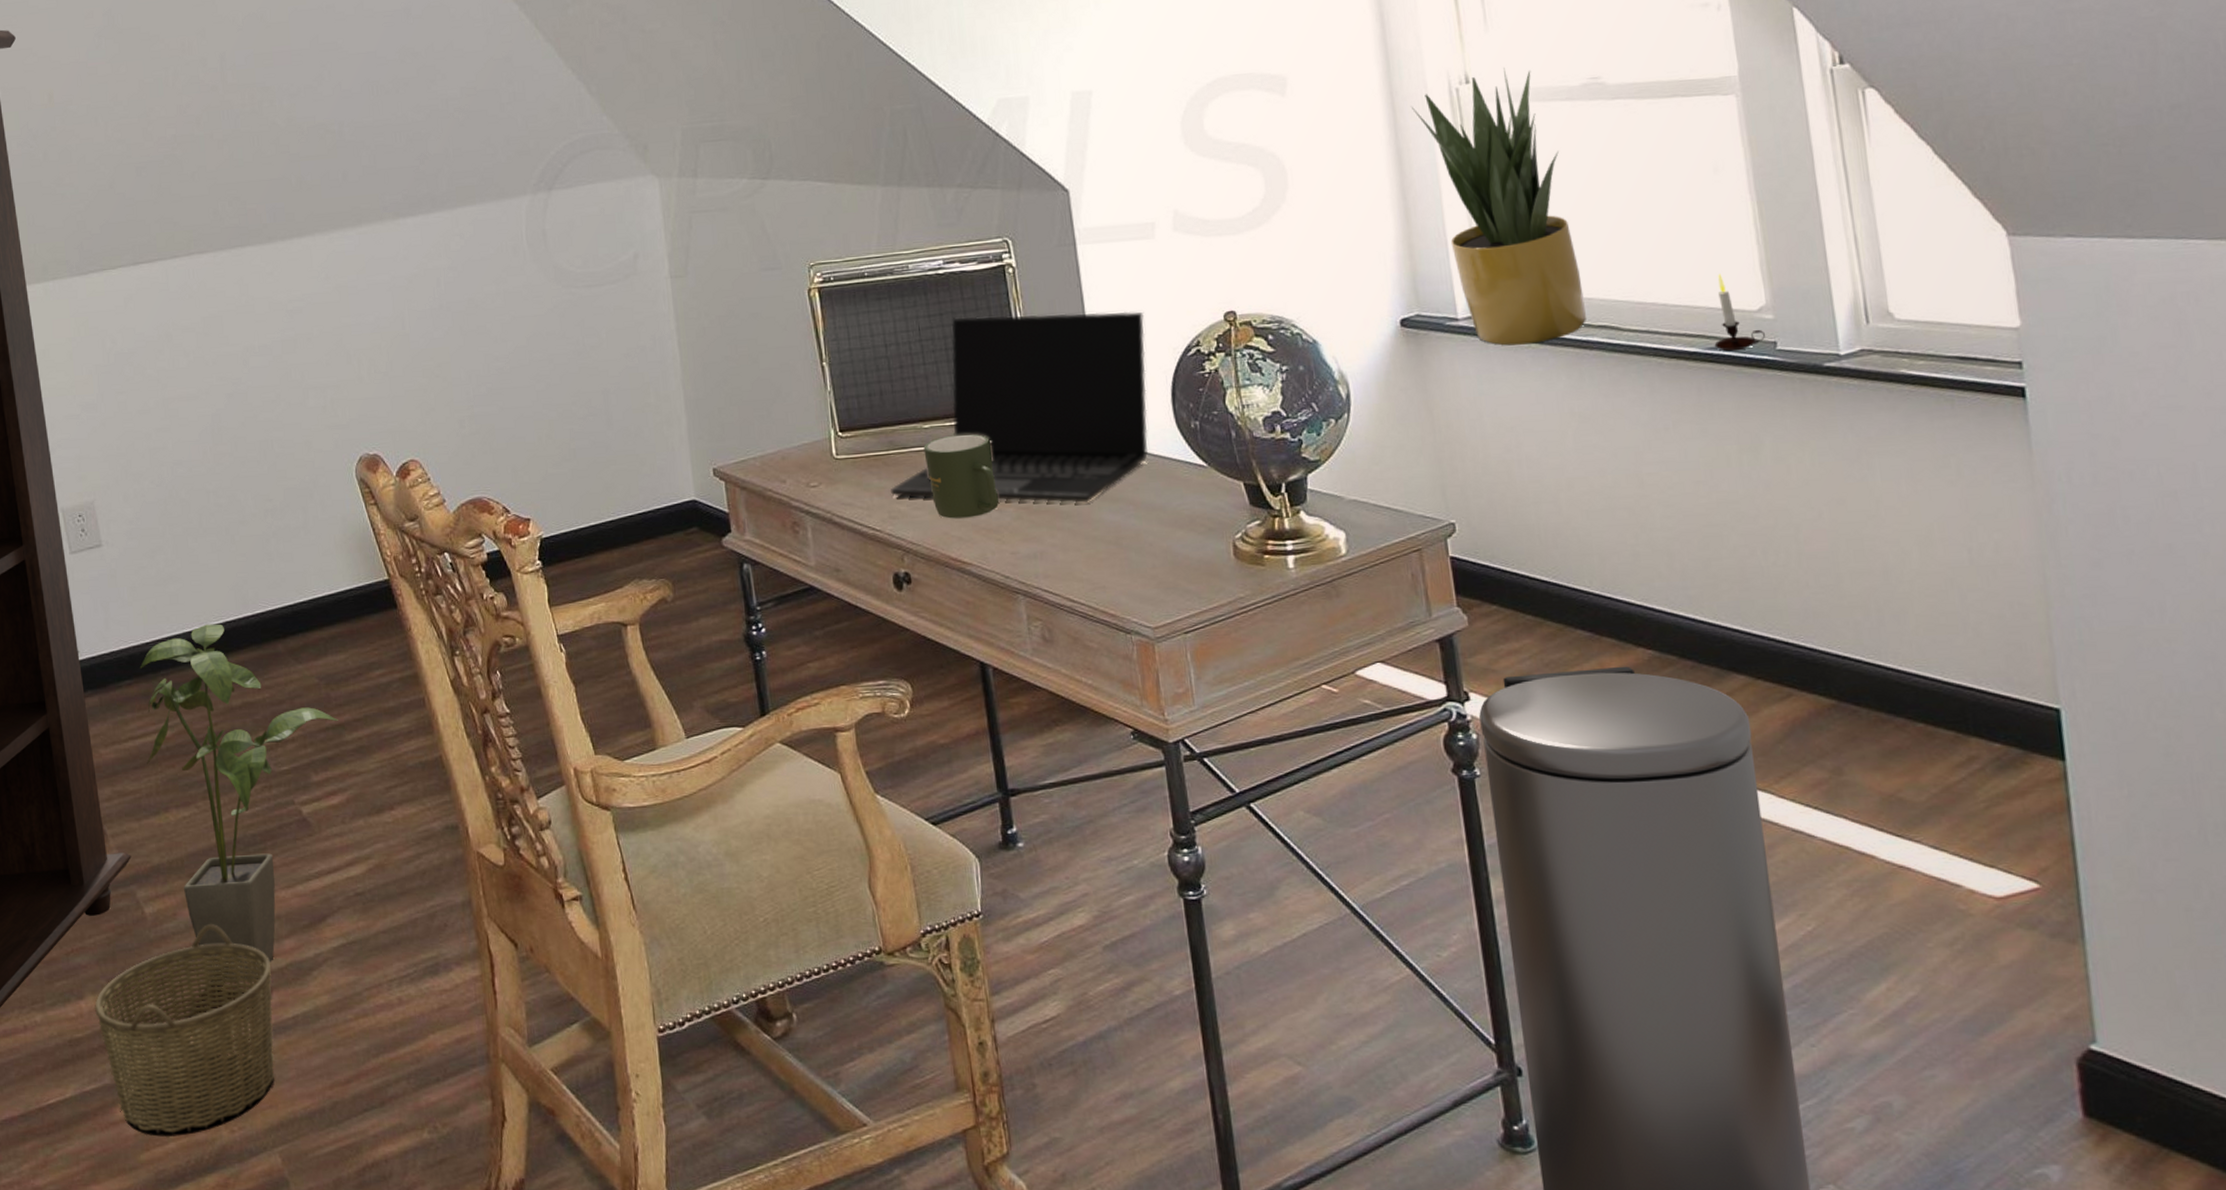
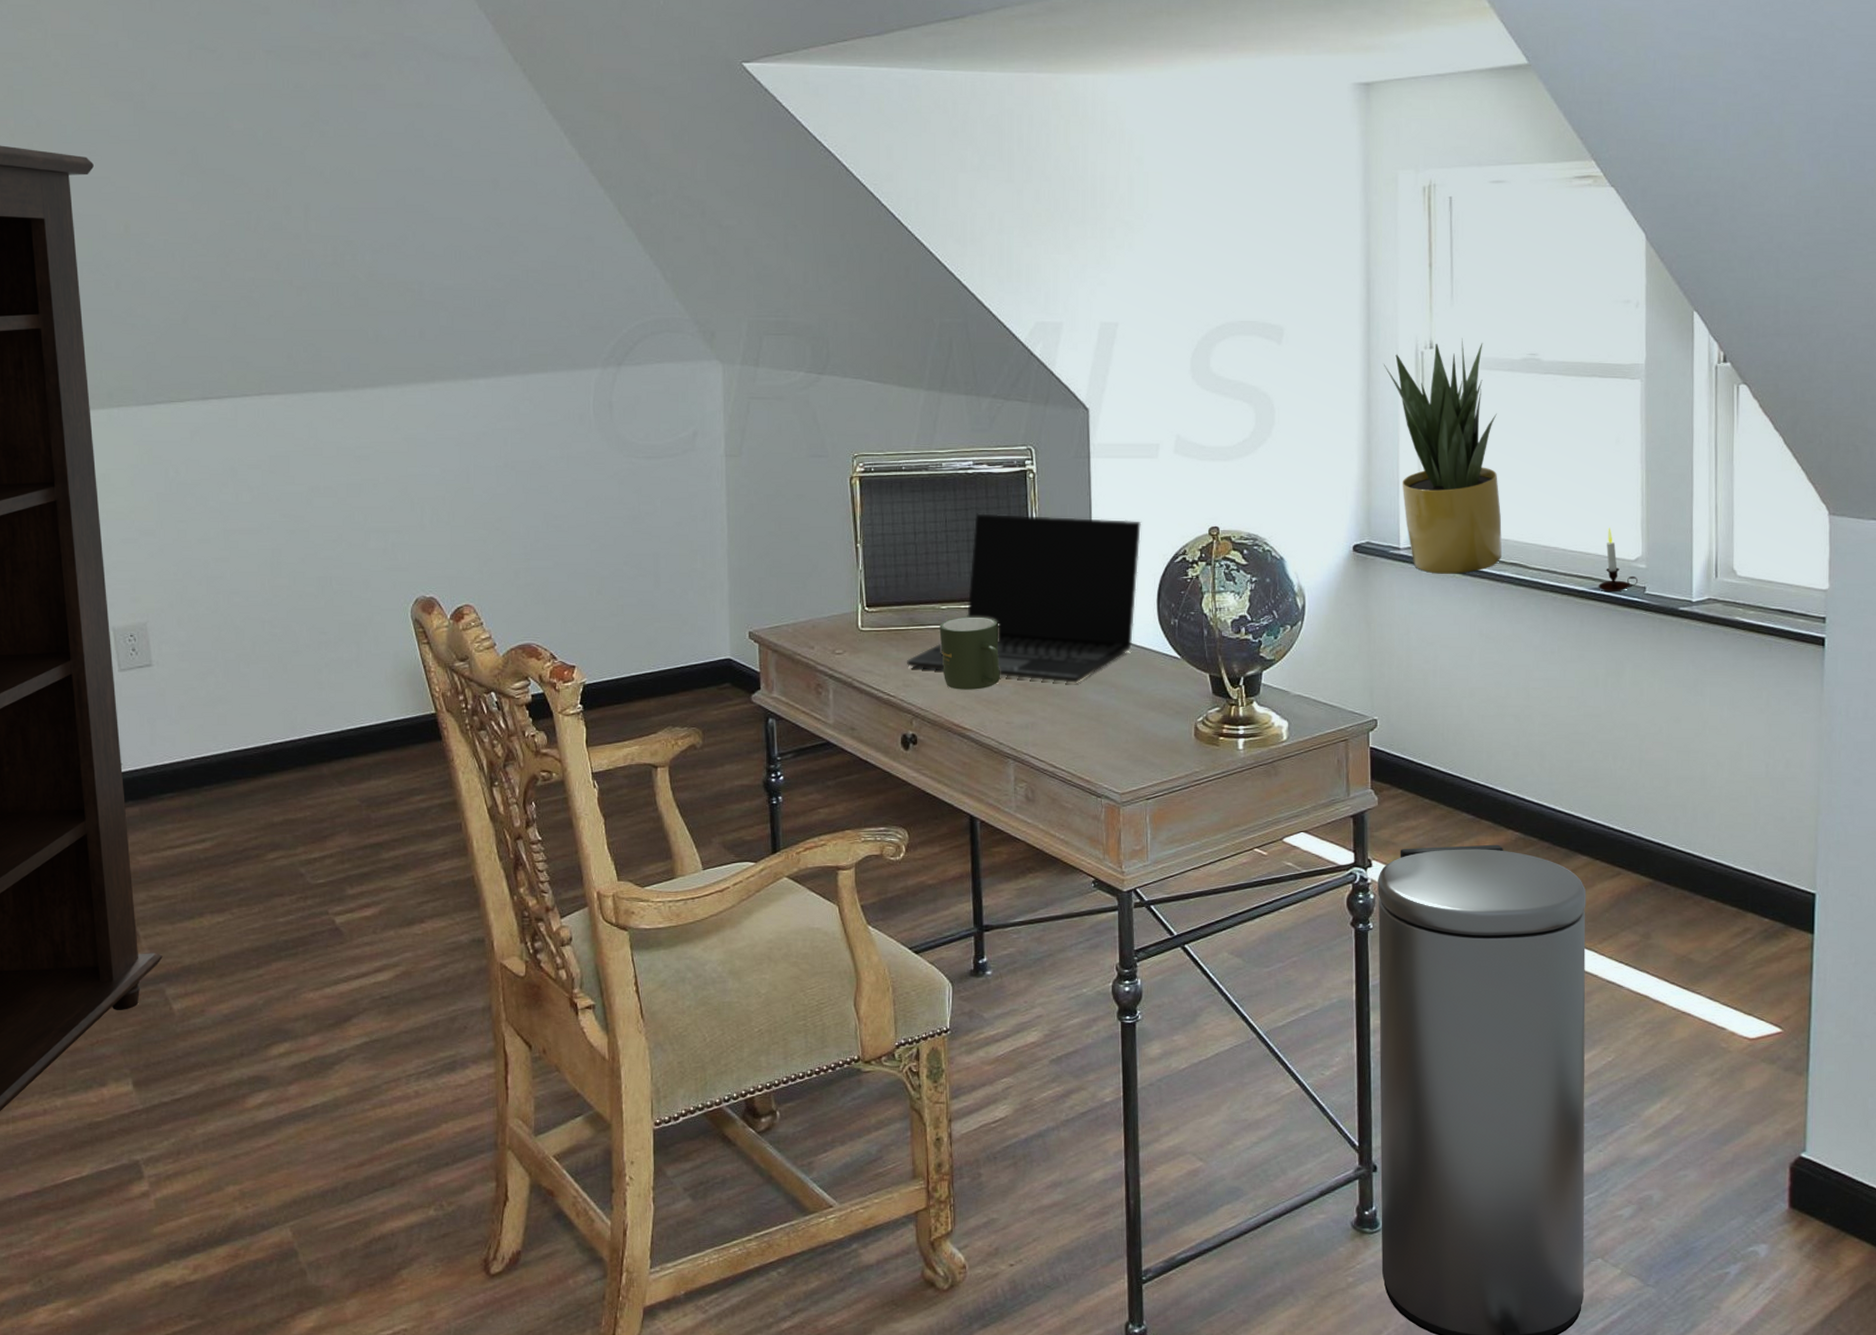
basket: present [94,924,275,1138] -> none [116,1021,295,1213]
house plant: present [139,624,339,983] -> none [183,745,378,1074]

